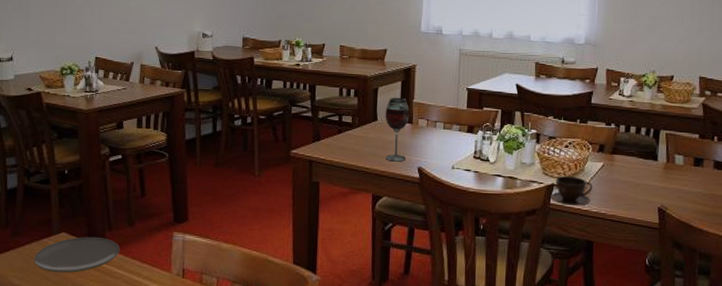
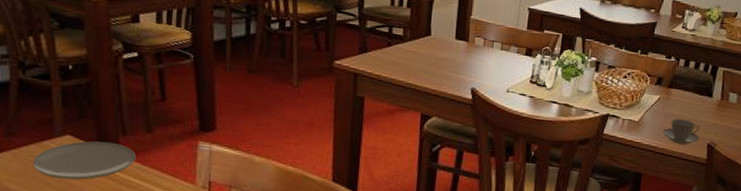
wineglass: present [385,97,410,162] -> none [437,11,466,81]
teacup: present [550,175,593,206] -> none [604,106,647,138]
teacup: none [610,184,650,210] -> present [662,118,700,145]

